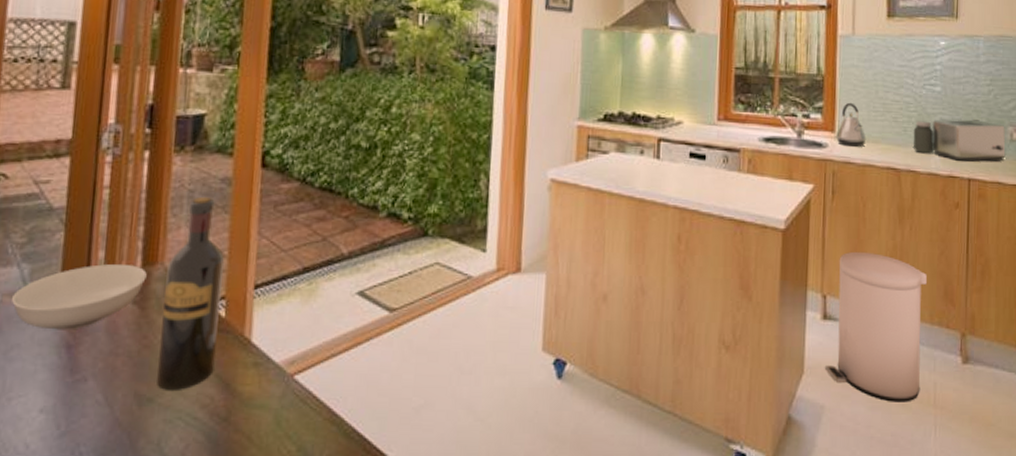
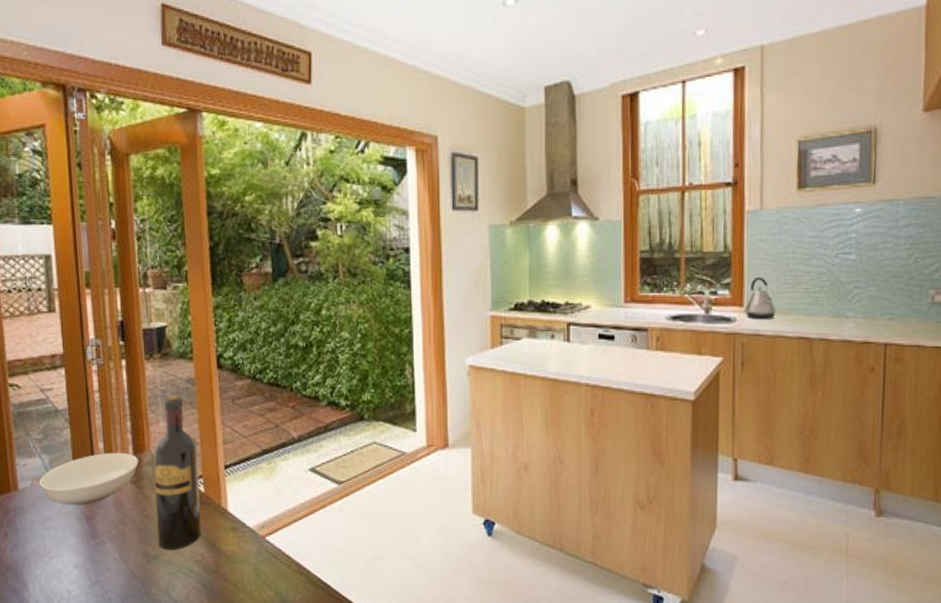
pedal bin: present [824,251,927,402] -> none [736,417,840,552]
jar: present [913,120,934,154] -> none [825,290,848,322]
toaster: present [932,119,1006,162] -> none [846,285,926,327]

